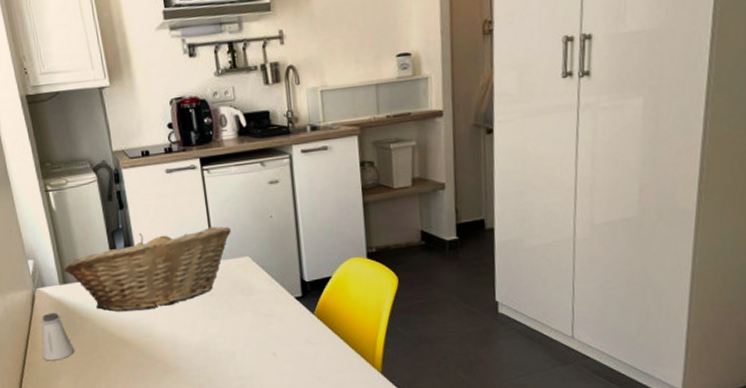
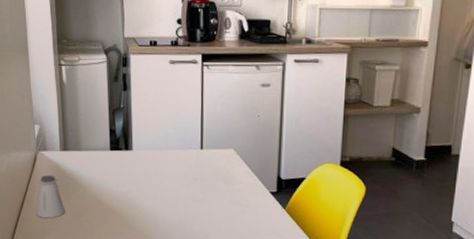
fruit basket: present [63,226,231,312] -> none [65,115,221,185]

